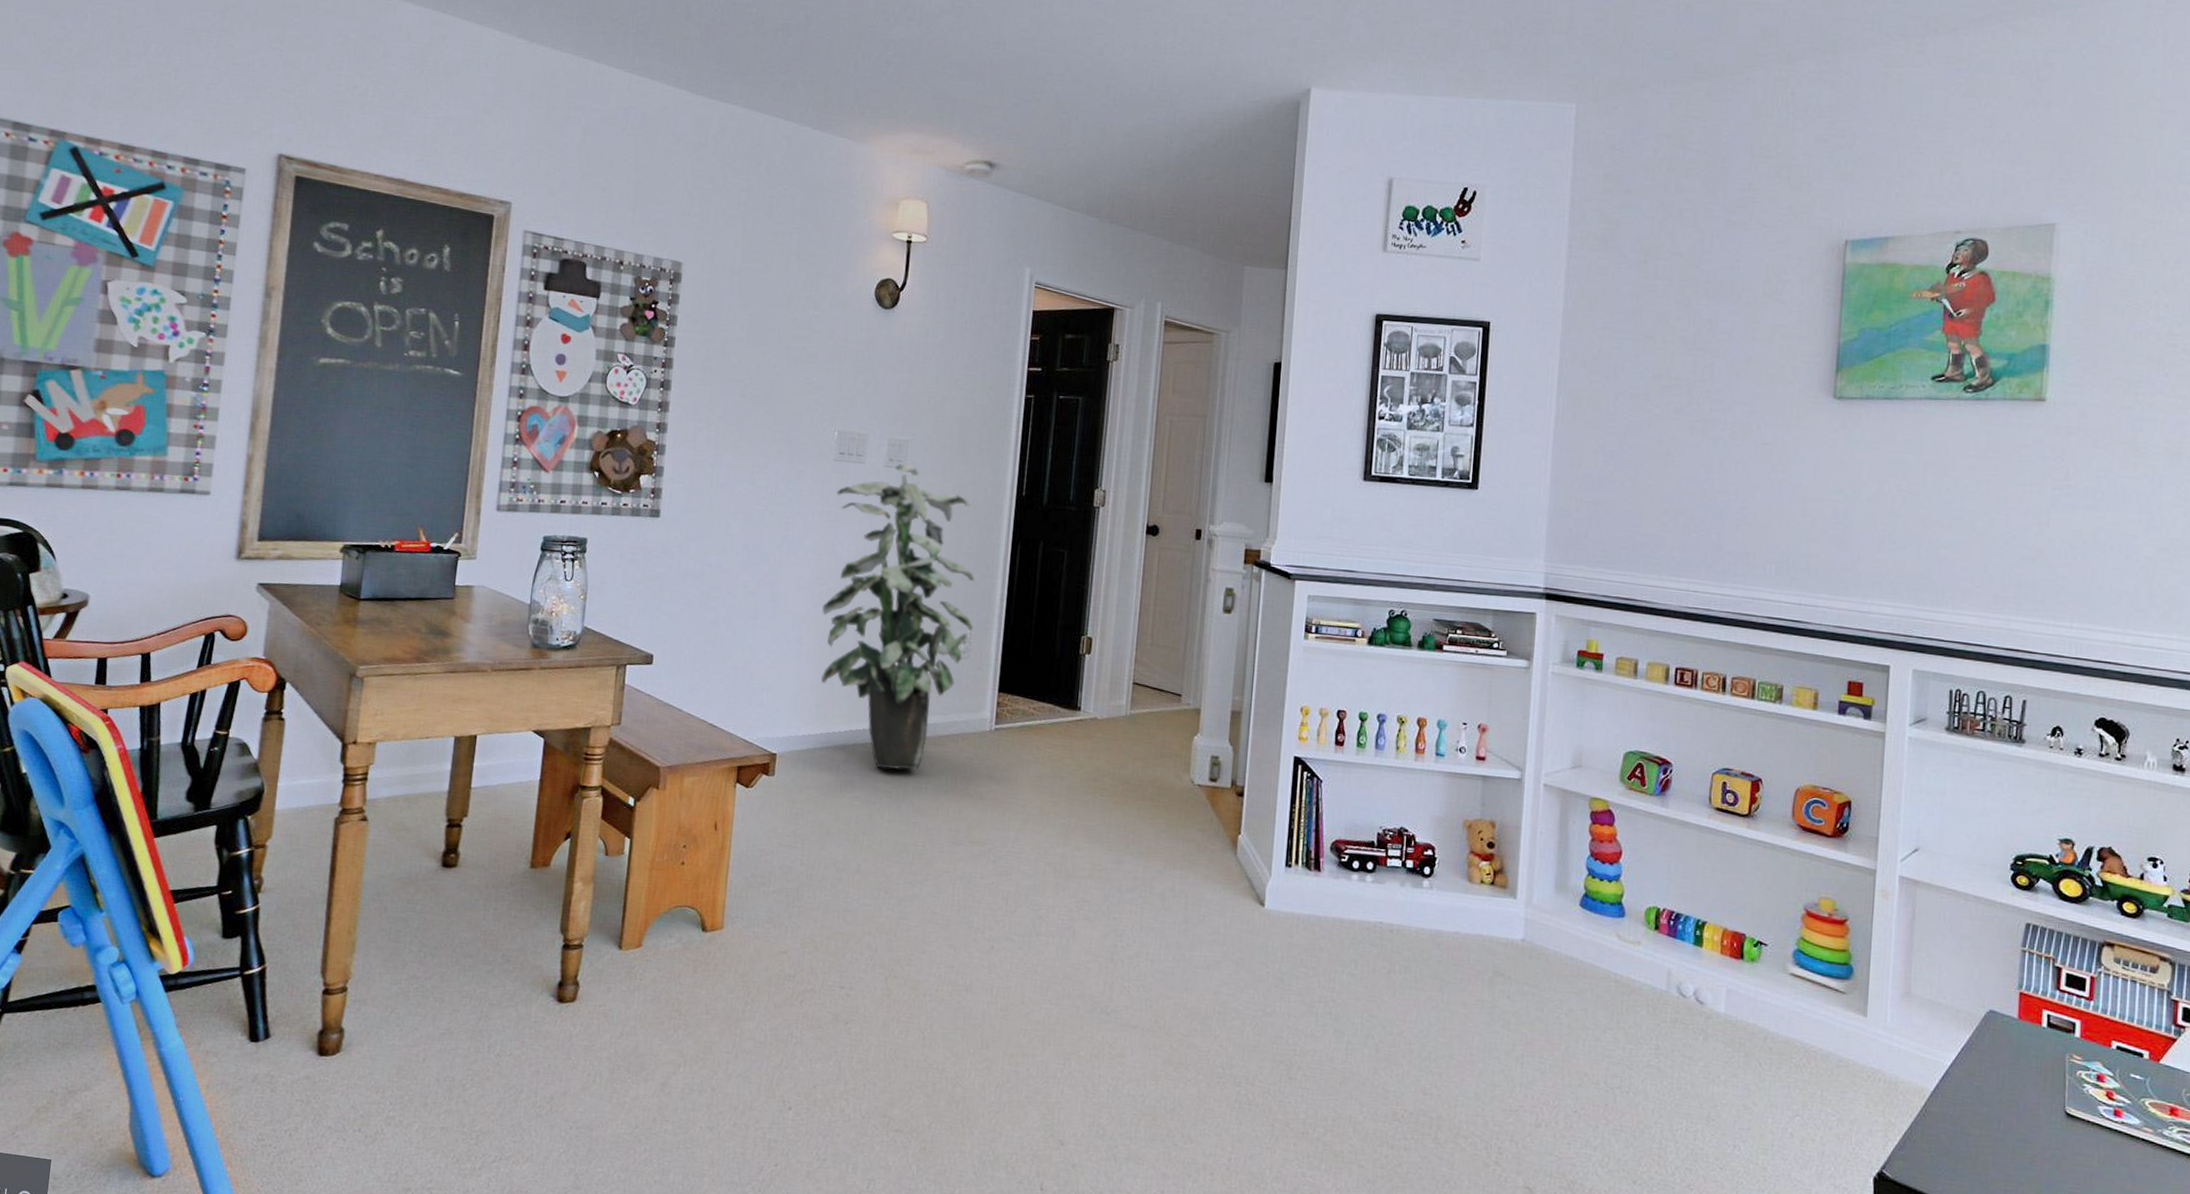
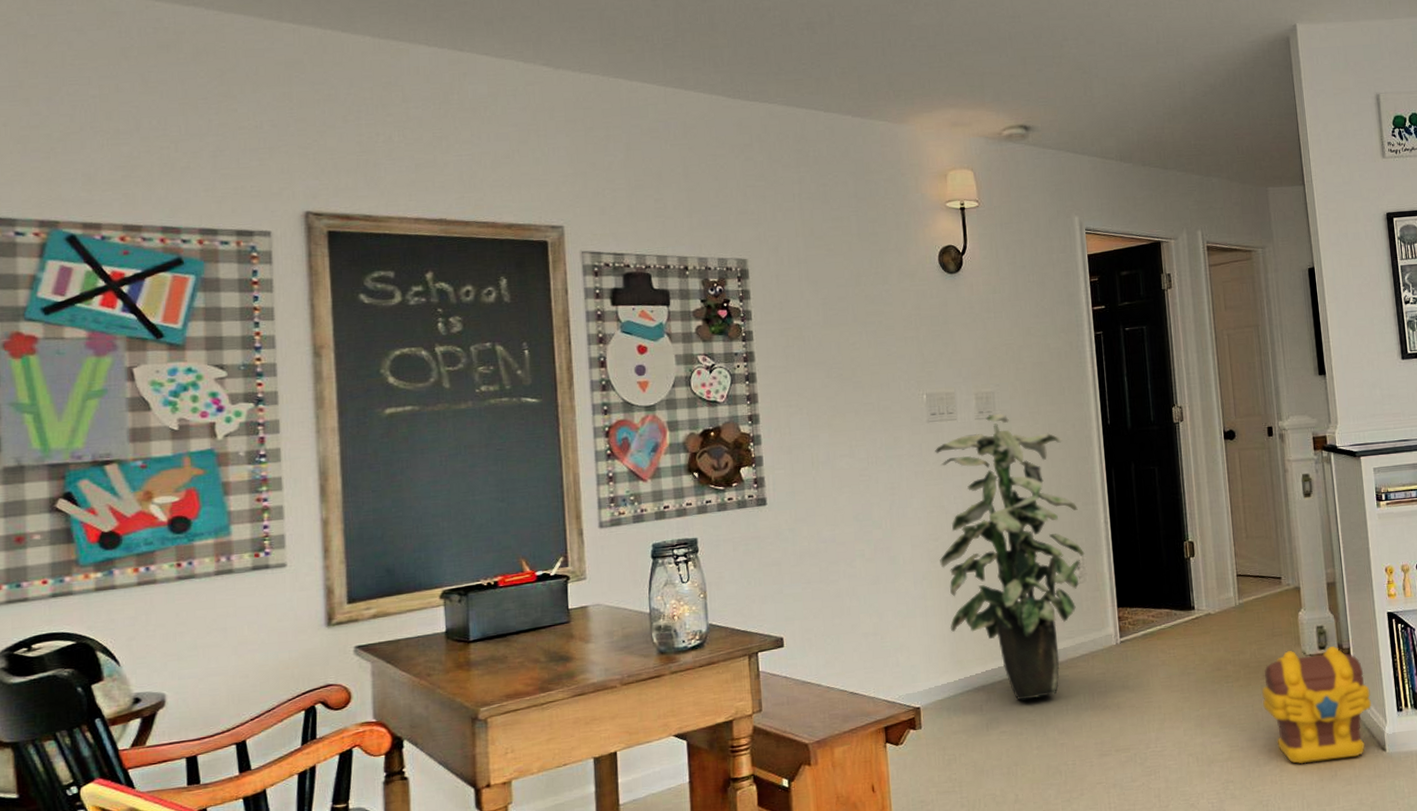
toy chest: none [1137,776,1259,906] -> present [1261,645,1372,764]

